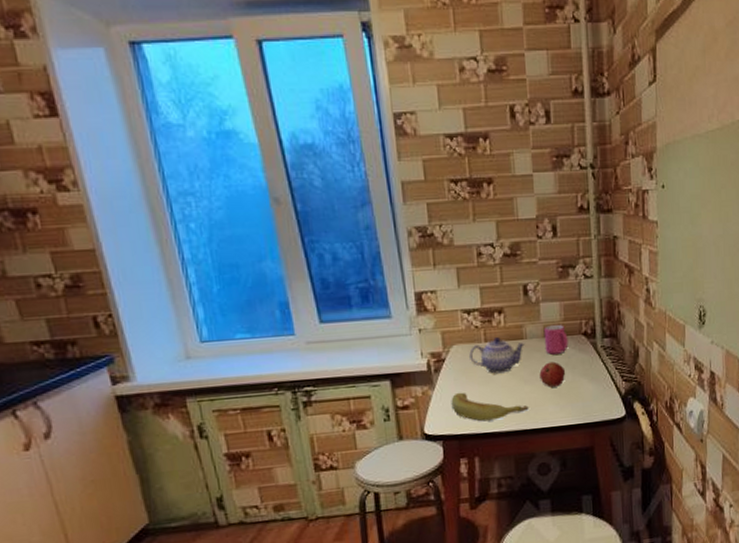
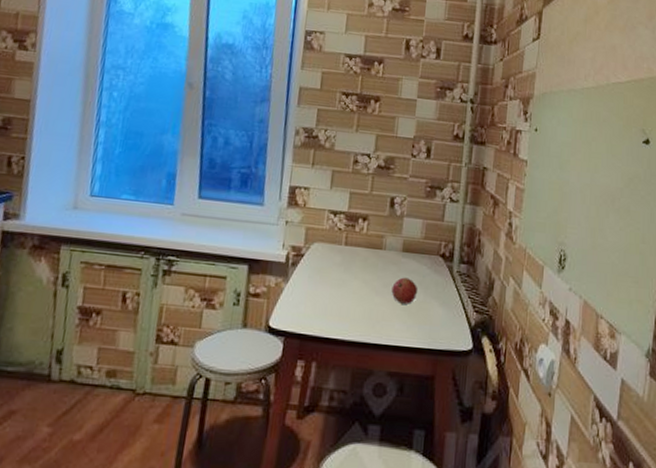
banana: present [451,392,529,422] -> none [300,290,376,327]
teapot: present [469,337,526,374] -> none [327,243,384,280]
mug: present [543,324,569,355] -> none [401,240,426,271]

